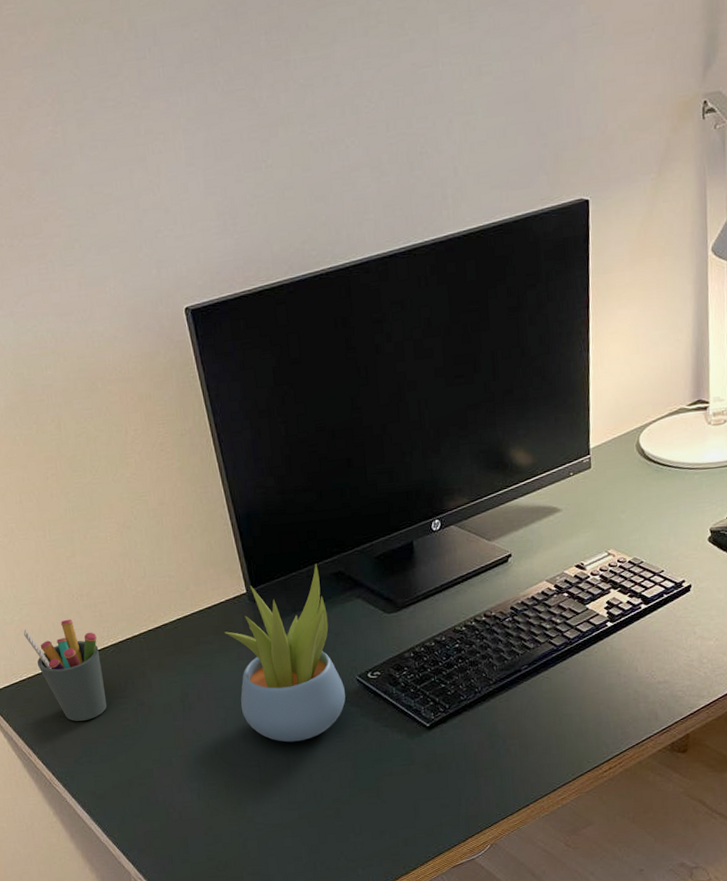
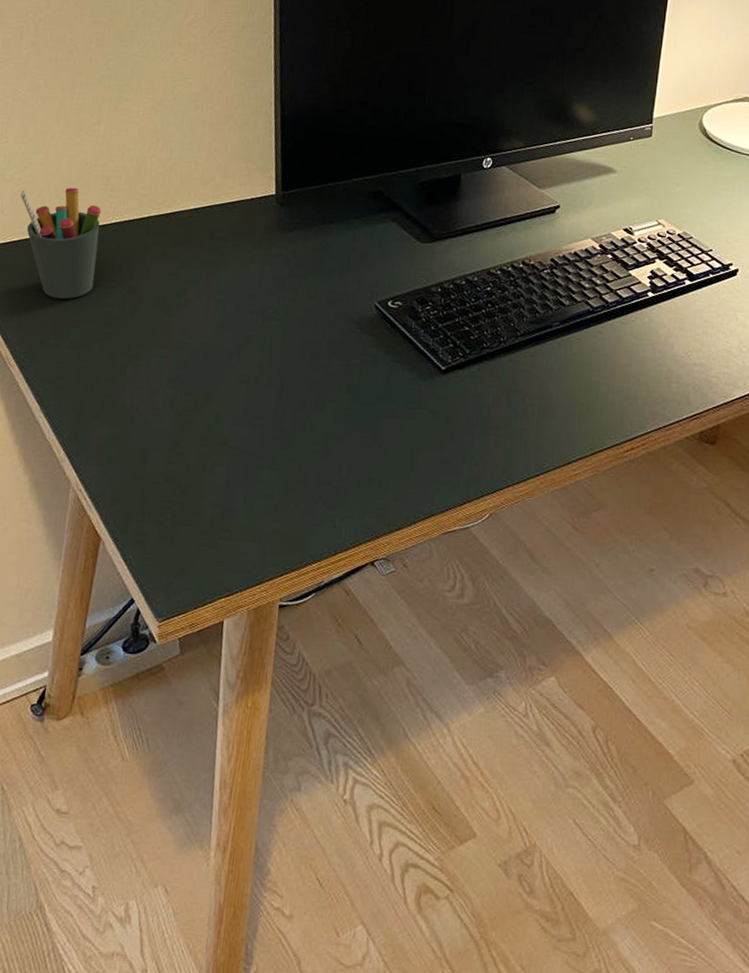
succulent plant: present [224,564,346,742] -> none [242,178,361,363]

